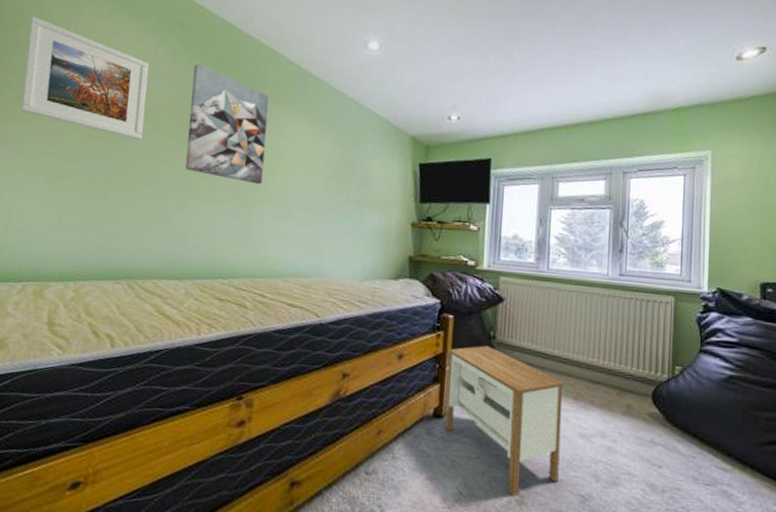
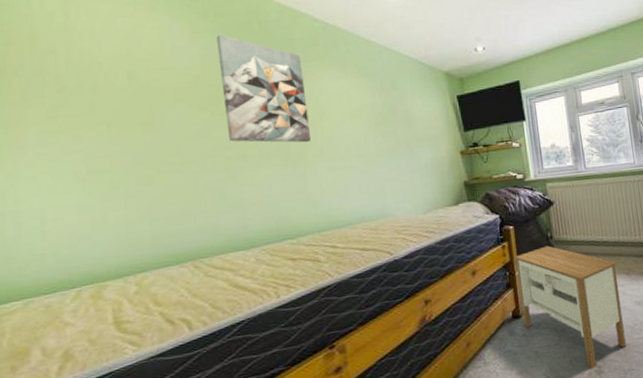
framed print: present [21,15,149,140] -> none [19,9,177,121]

